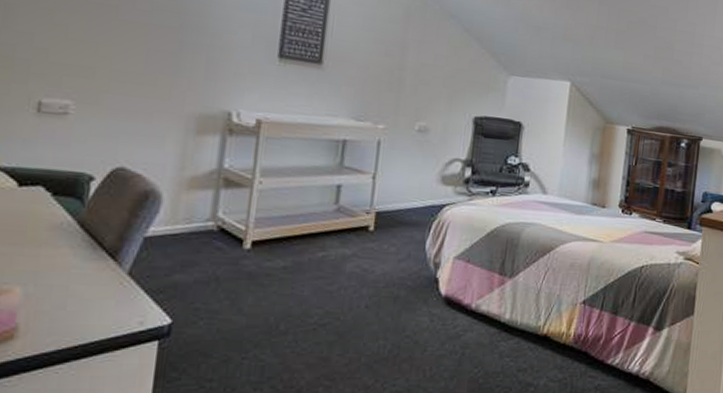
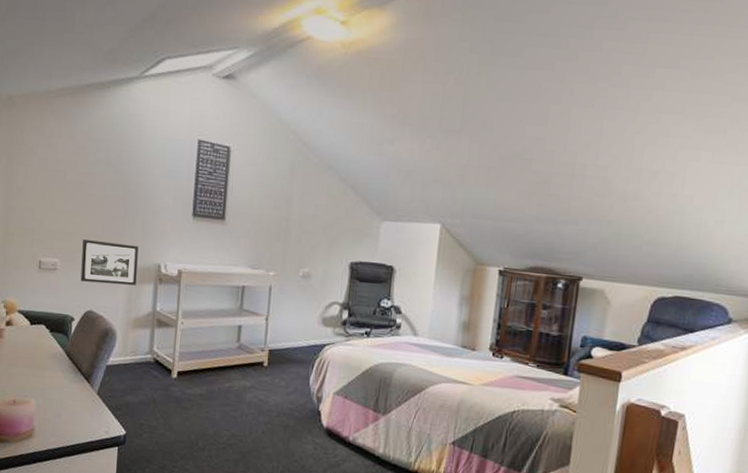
picture frame: none [107,77,200,137] -> present [80,240,139,286]

